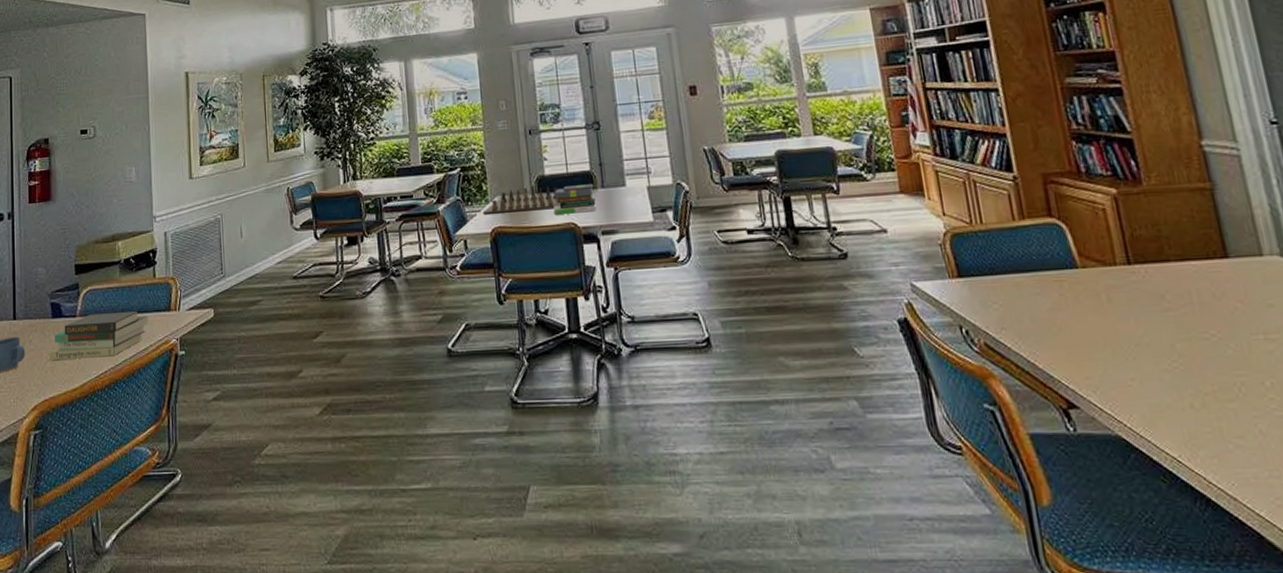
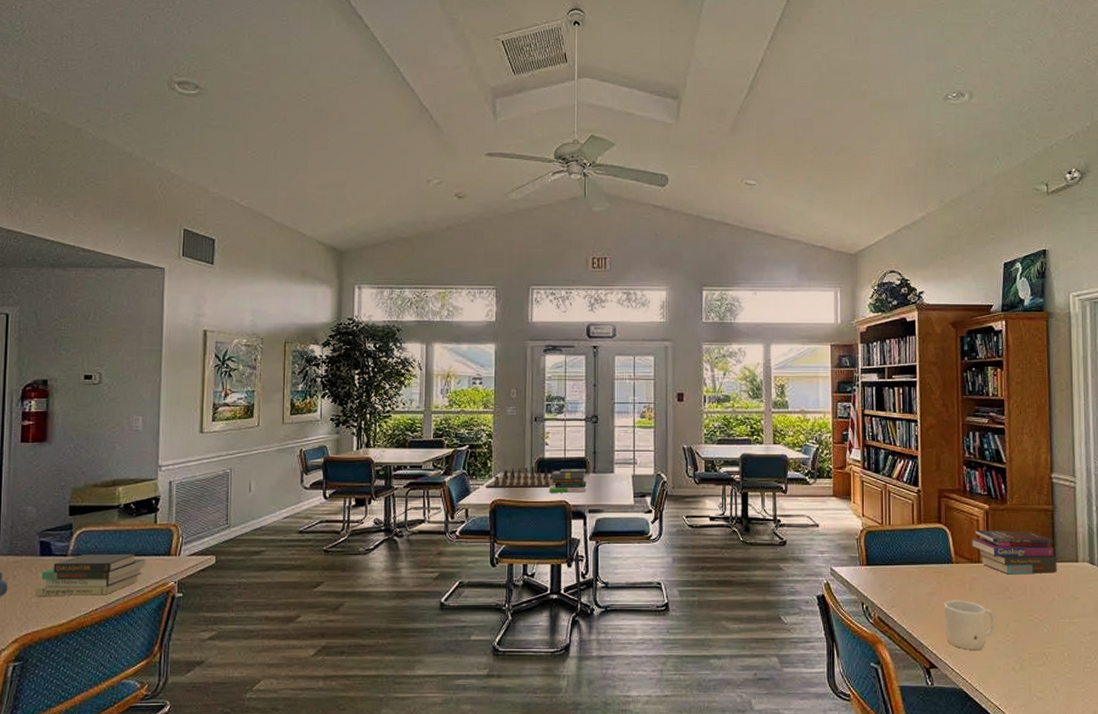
mug: none [1074,315,1155,382] -> present [944,600,996,650]
books: none [1100,219,1233,279] -> present [972,530,1057,575]

